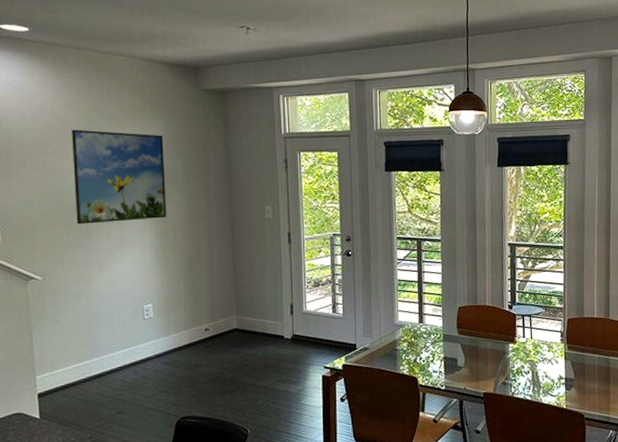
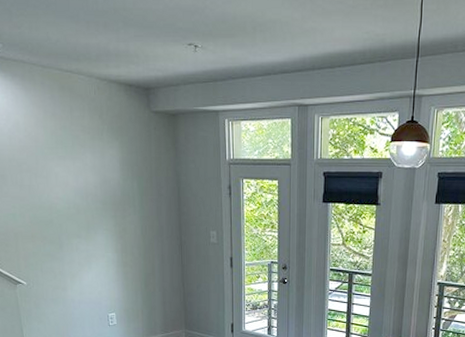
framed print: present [72,129,167,225] -> none [42,148,126,238]

